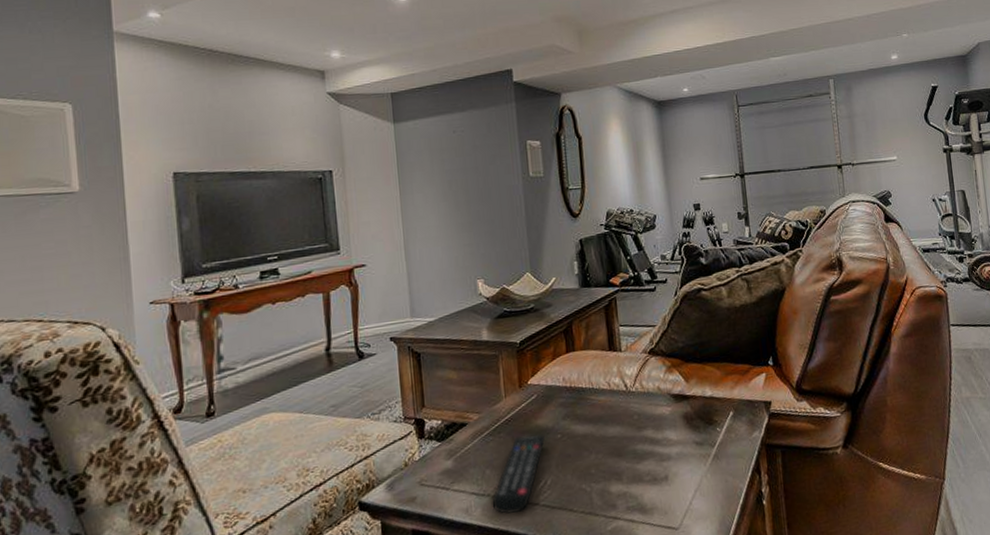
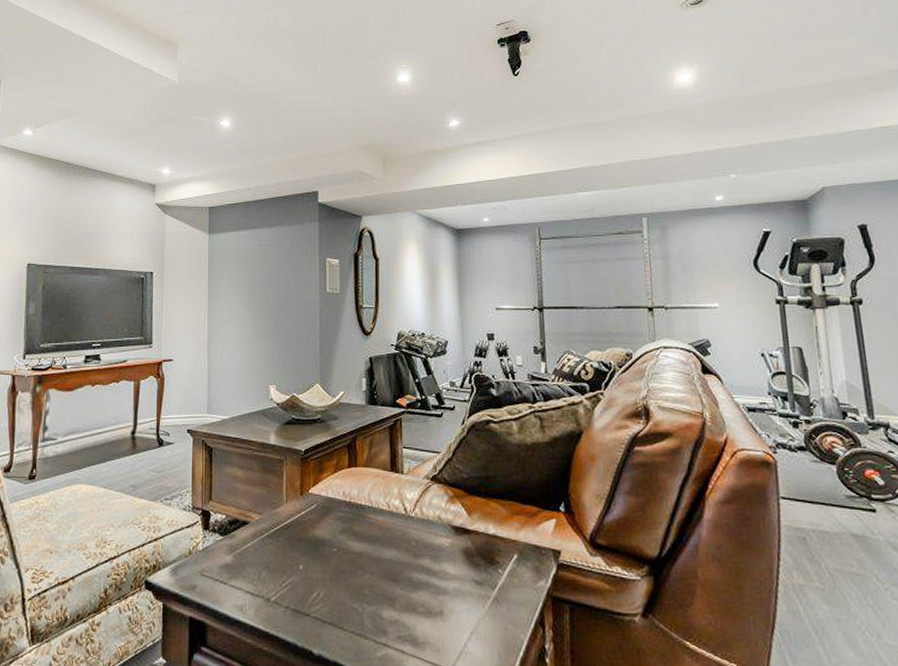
remote control: present [492,434,545,515] -> none [265,544,321,619]

